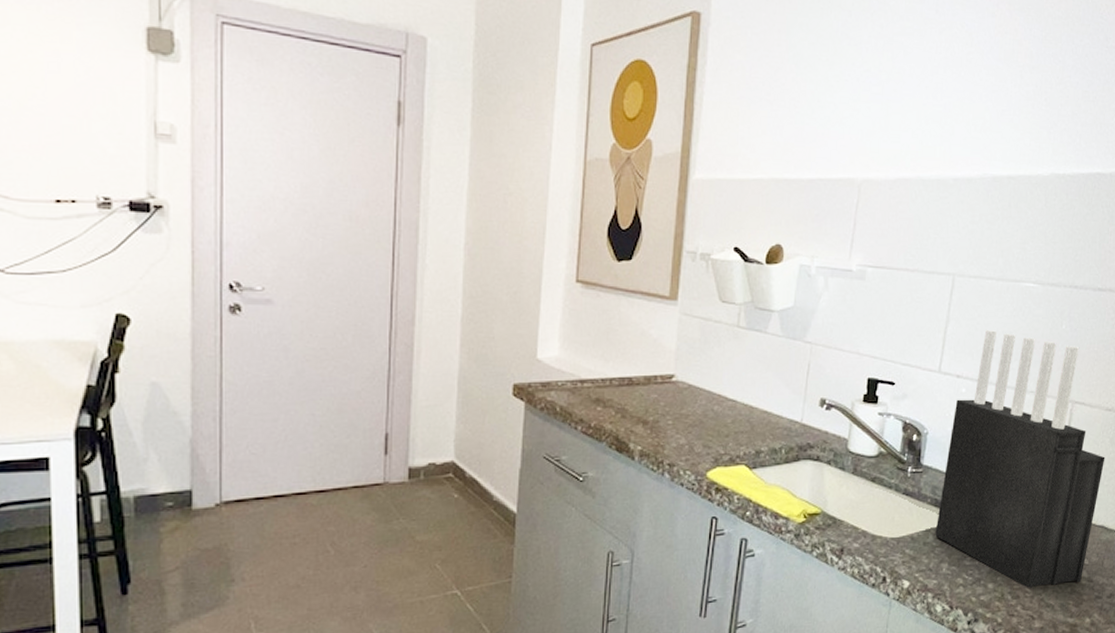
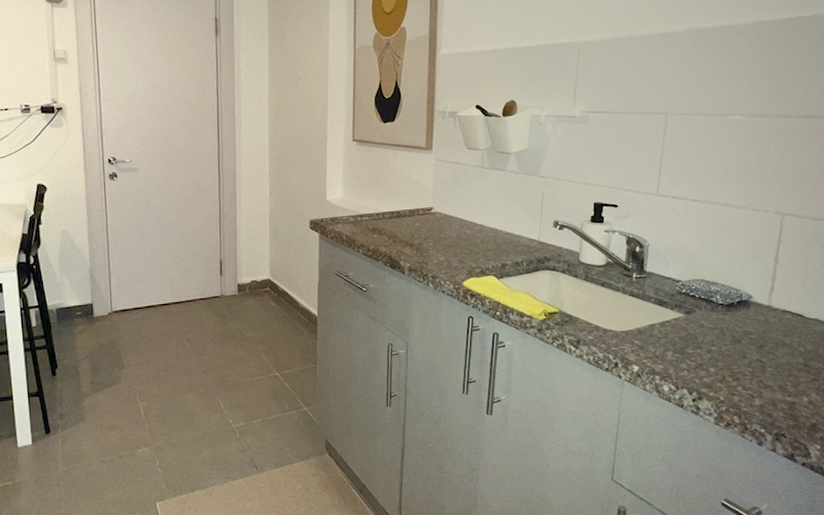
knife block: present [935,330,1105,588] -> none [660,158,817,372]

